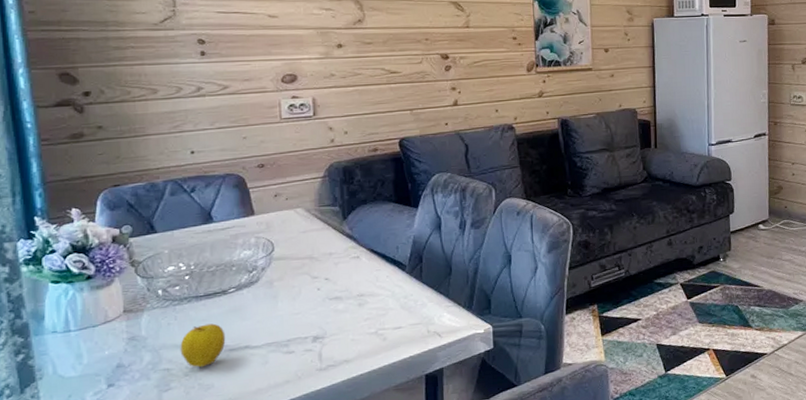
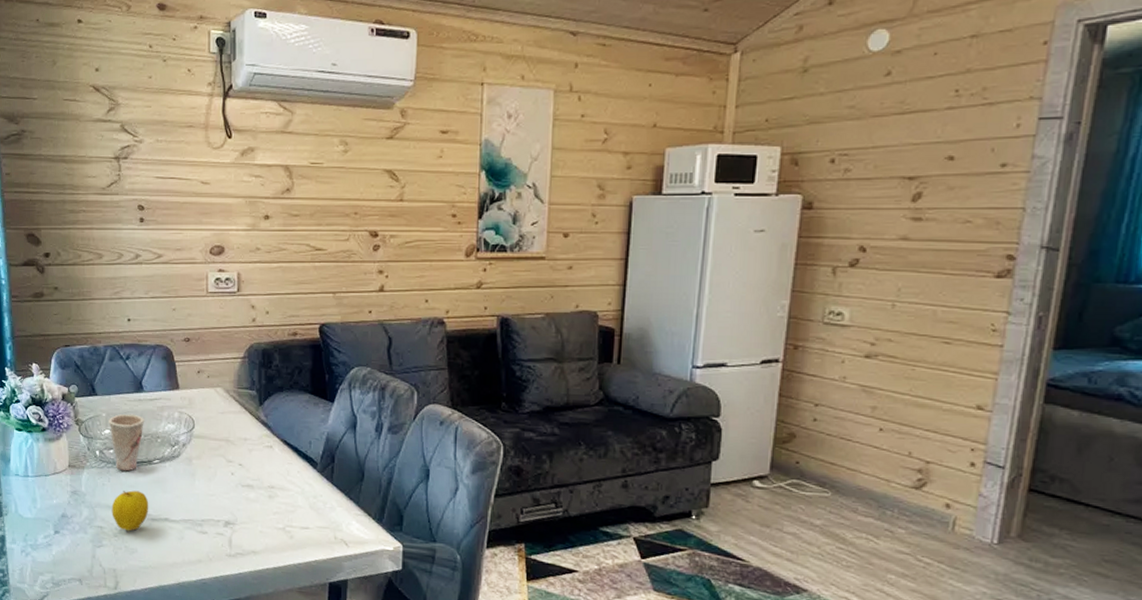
cup: none [172,246,217,307] -> present [109,414,145,472]

